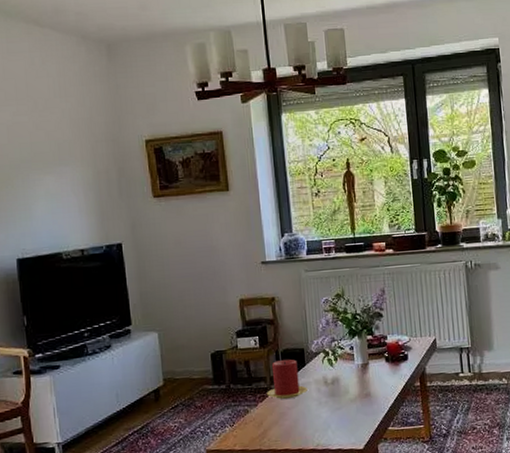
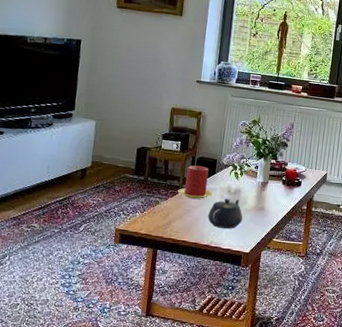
teapot: none [307,389,349,427] -> present [207,198,243,229]

